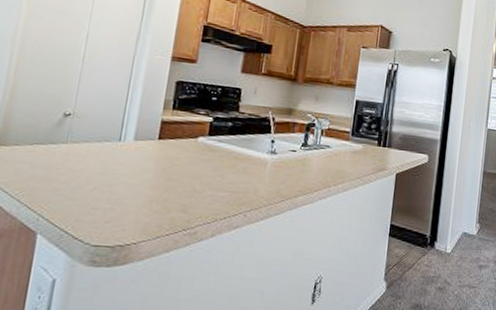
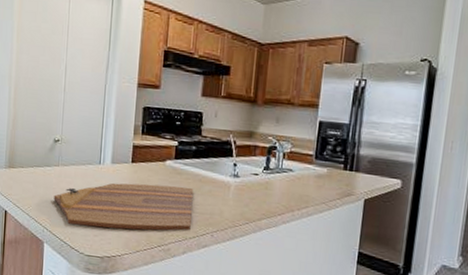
cutting board: none [56,161,228,214] -> present [53,182,194,231]

